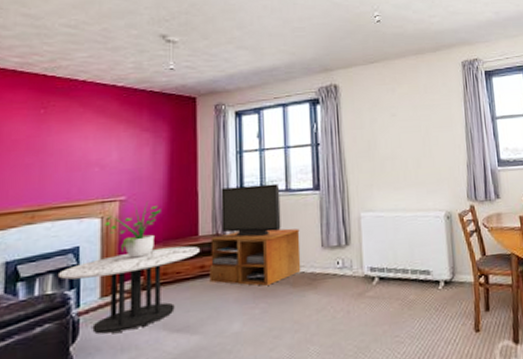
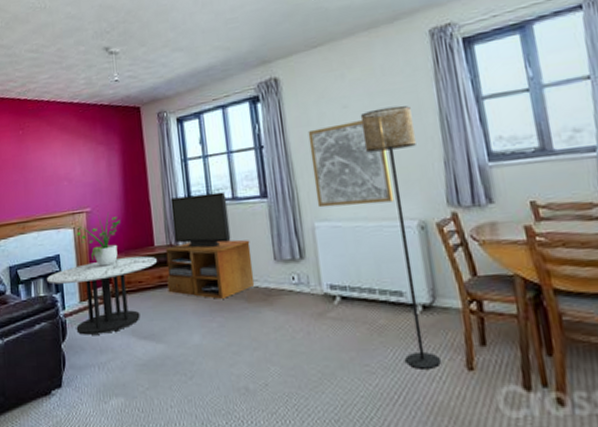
wall art: none [360,128,428,200] -> present [308,121,395,208]
floor lamp: none [405,118,457,335] -> present [360,105,442,369]

